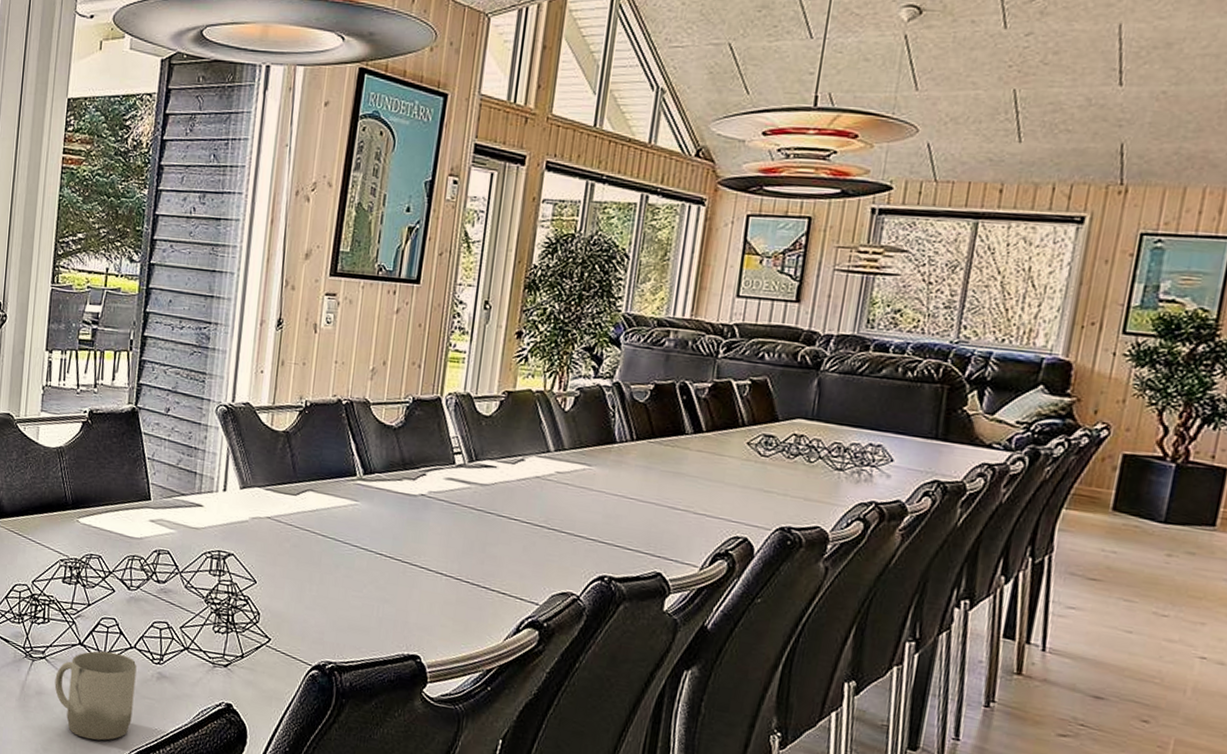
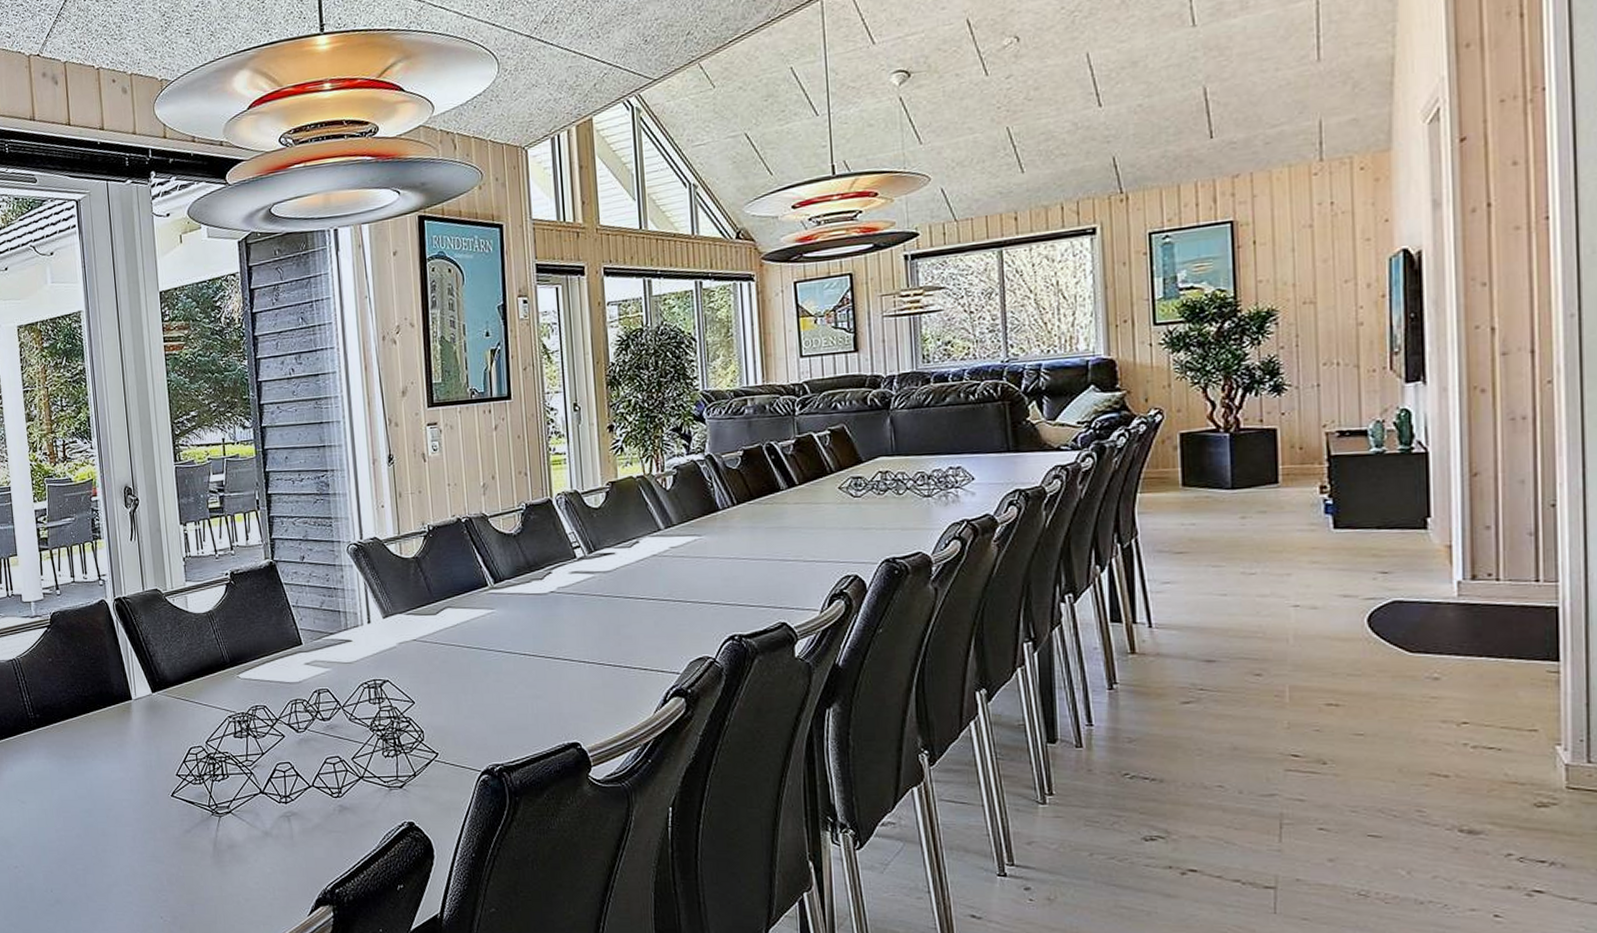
cup: present [54,651,137,741] -> none [243,794,323,882]

